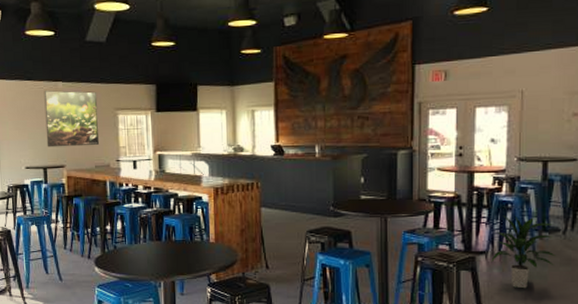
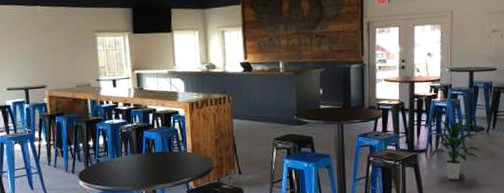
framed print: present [44,90,100,148] -> none [22,14,80,69]

